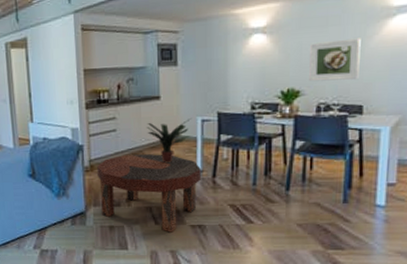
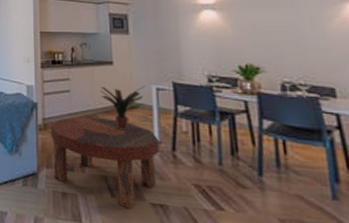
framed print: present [309,38,361,82] -> none [264,19,324,61]

